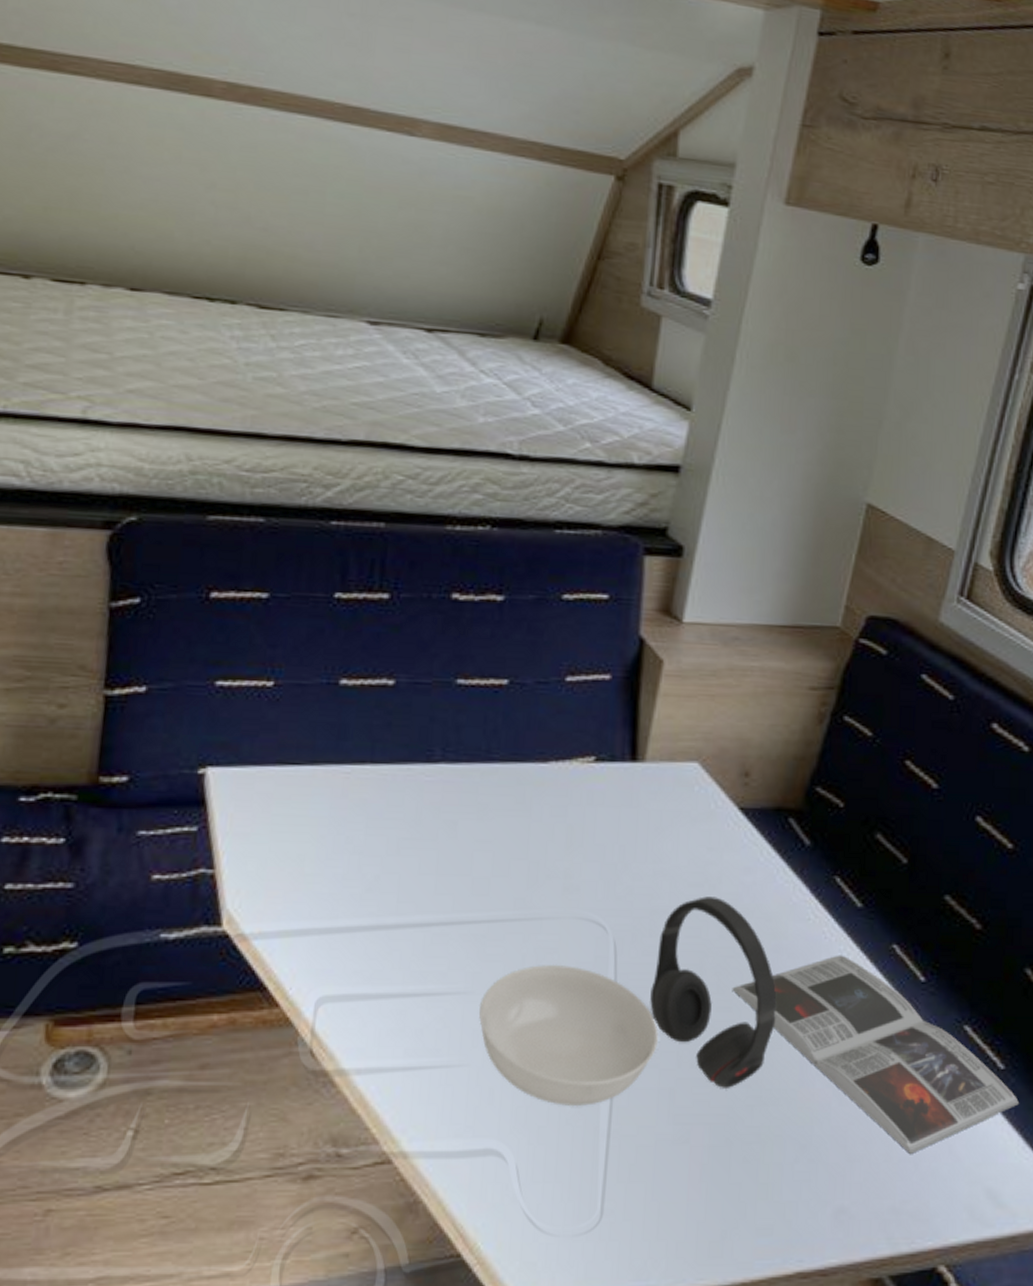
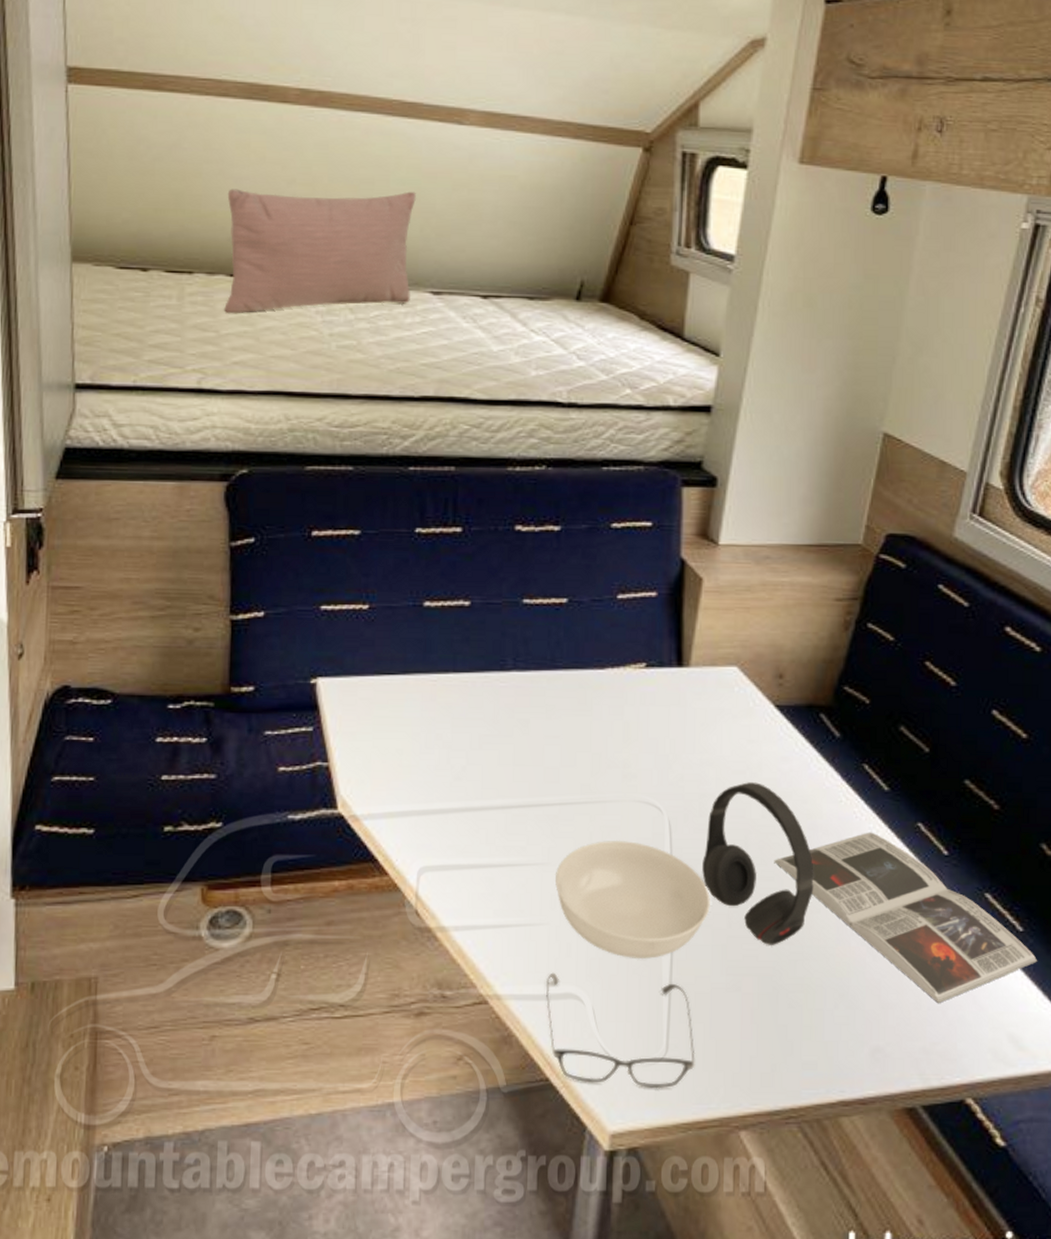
pillow: none [120,189,356,335] -> present [224,188,416,314]
eyeglasses: none [461,1124,634,1264] -> present [545,972,695,1089]

